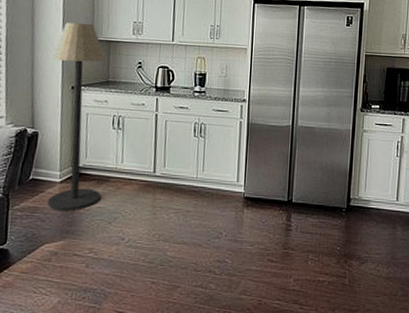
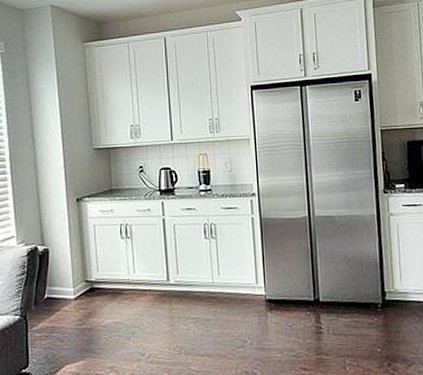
floor lamp: present [47,22,105,211] -> none [54,132,115,329]

